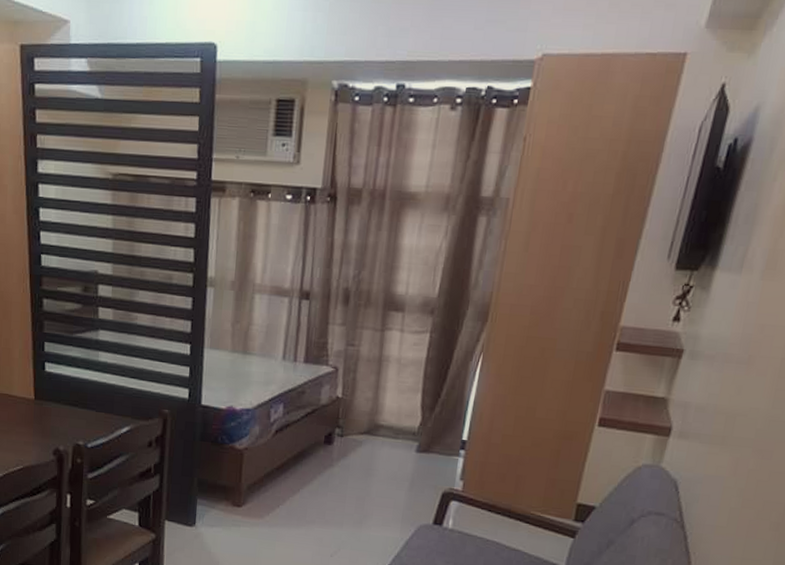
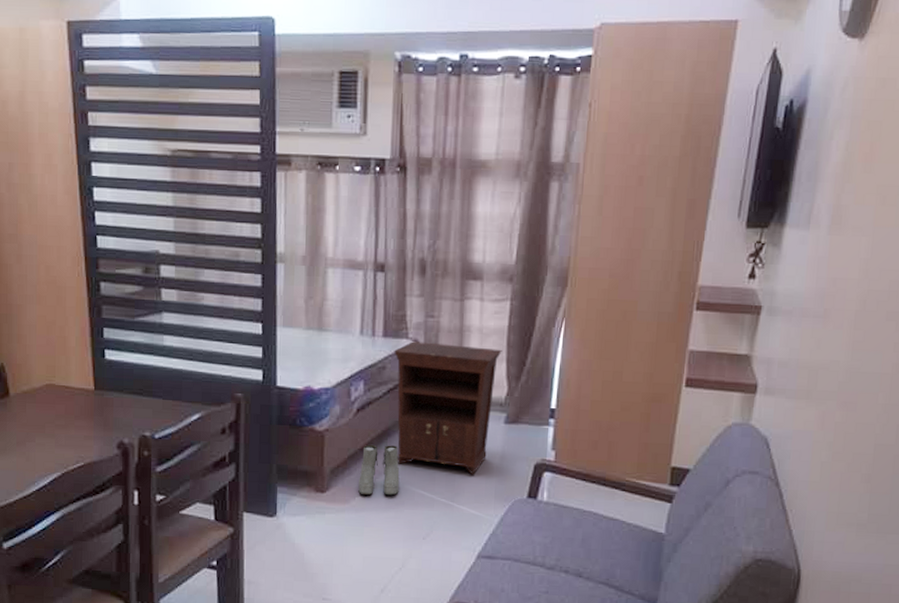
boots: none [272,464,313,514] -> present [358,444,400,496]
nightstand: none [311,368,419,500] -> present [394,341,502,475]

